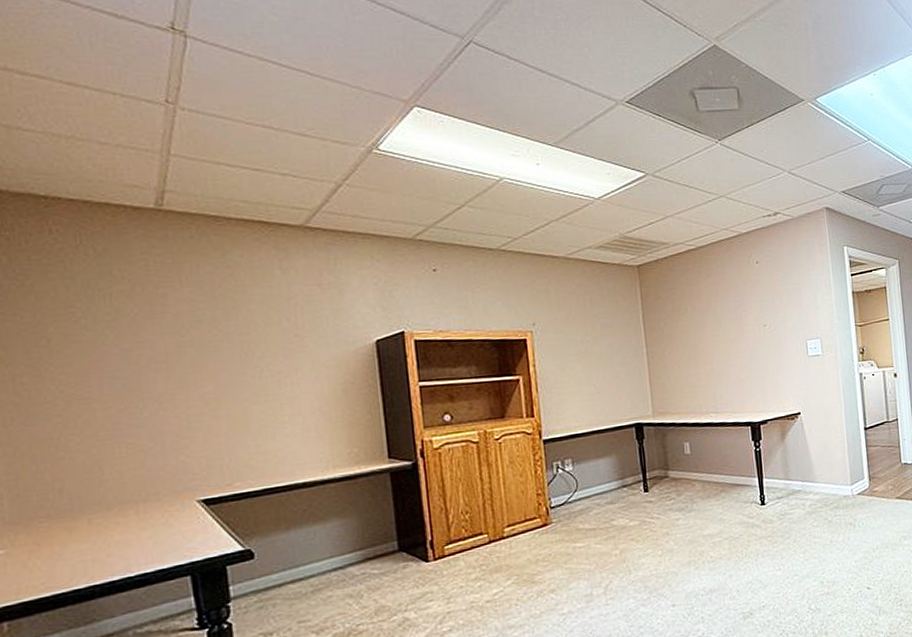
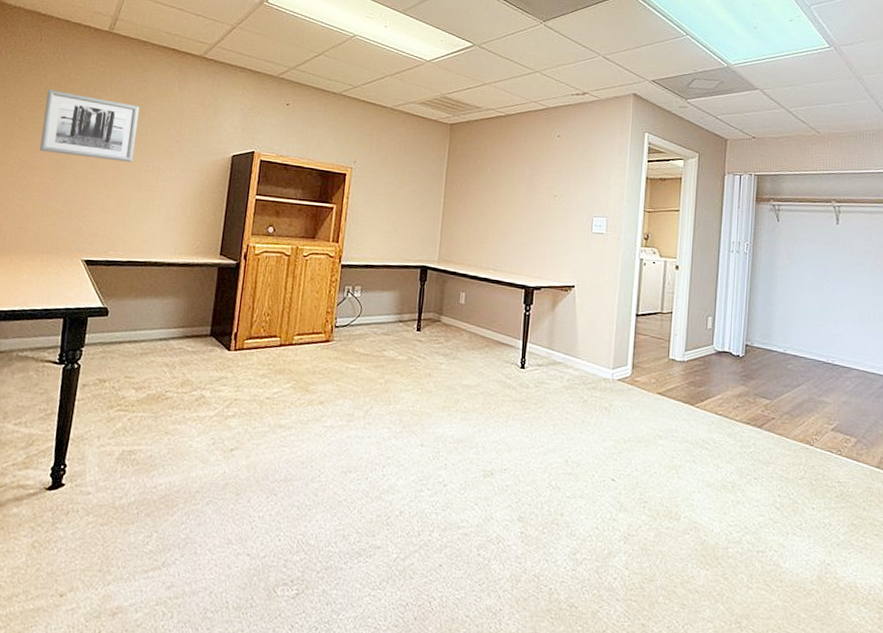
wall art: none [80,294,239,378] -> present [39,88,140,162]

